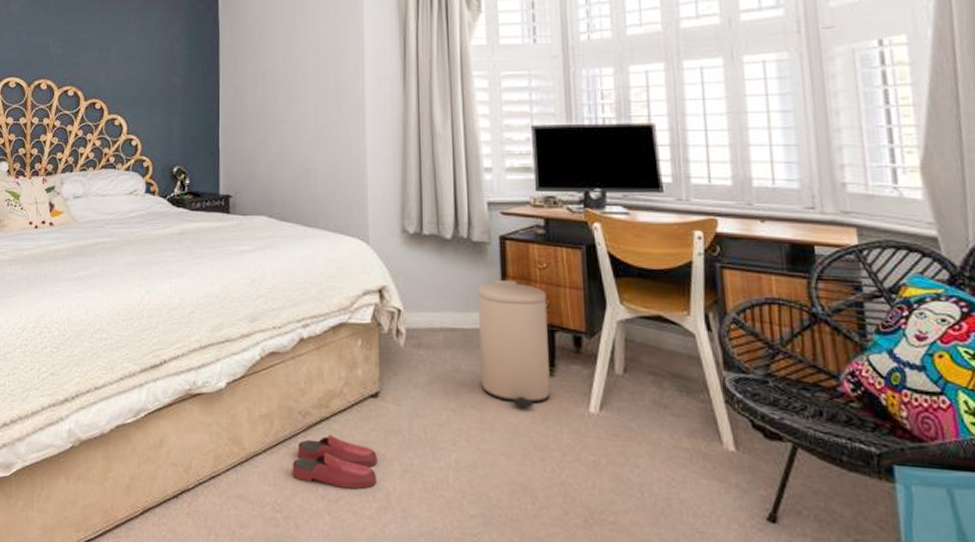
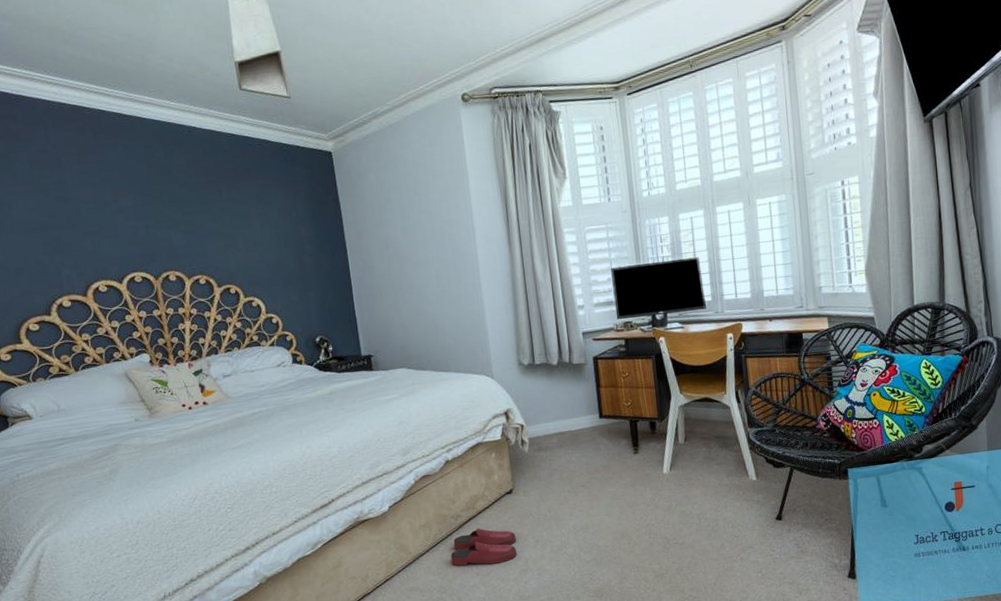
pedal bin: present [478,280,550,408] -> none [580,389,636,479]

